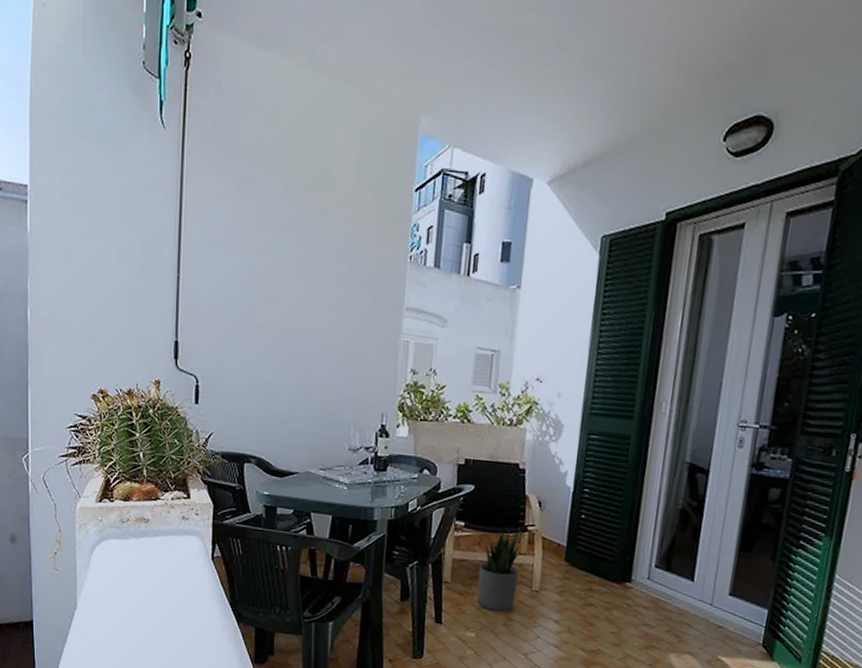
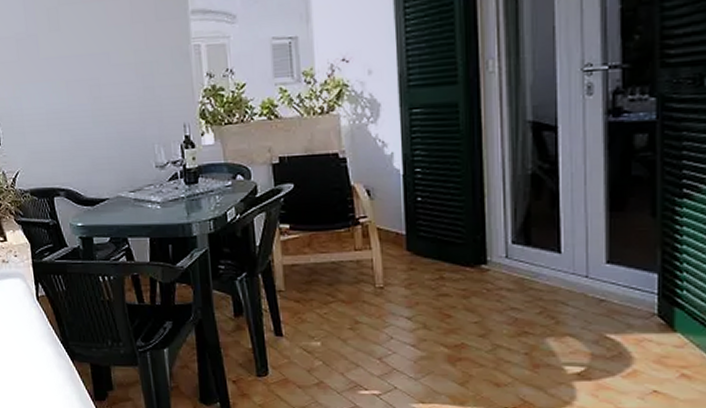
planter: present [477,530,521,612] -> none [313,225,358,316]

